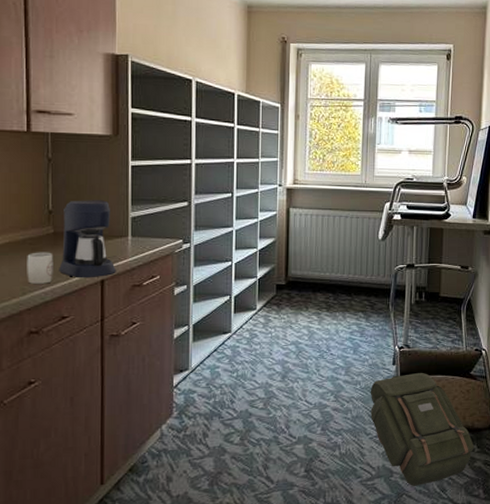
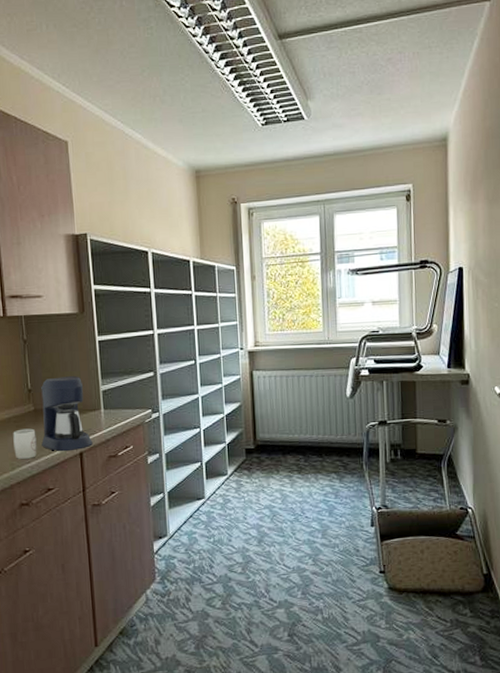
backpack: present [370,372,475,486] -> none [349,533,467,652]

